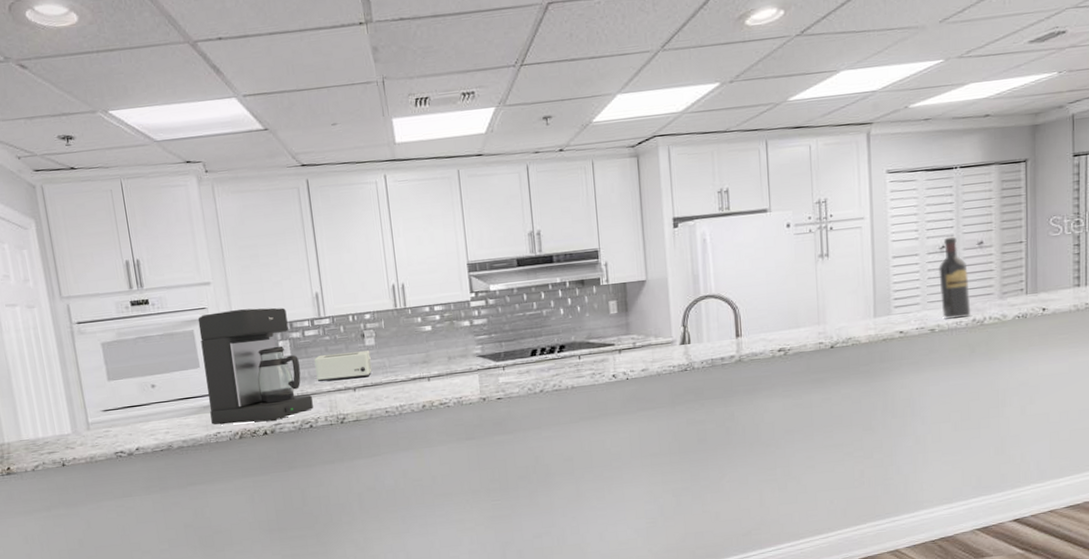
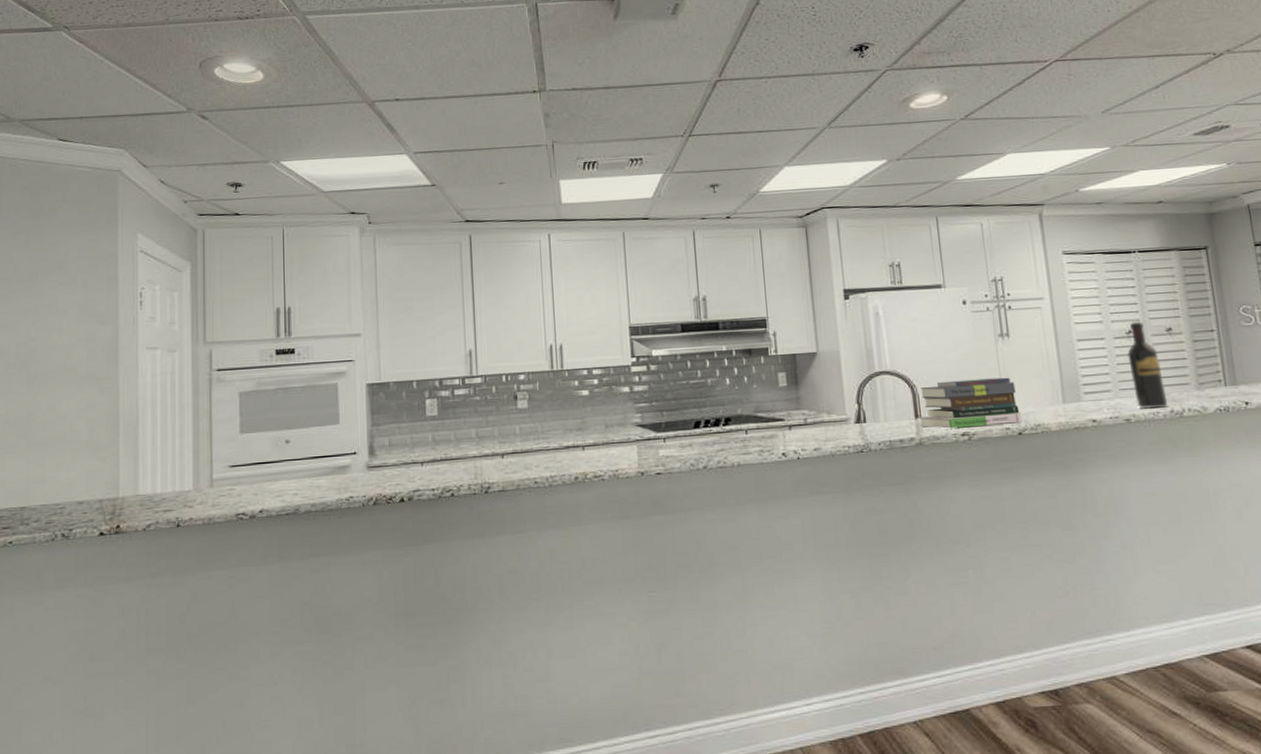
coffee maker: present [198,307,313,425] -> none [343,363,457,489]
toaster: present [314,350,372,382] -> none [462,414,523,446]
books: none [741,295,835,346] -> present [920,377,1022,429]

